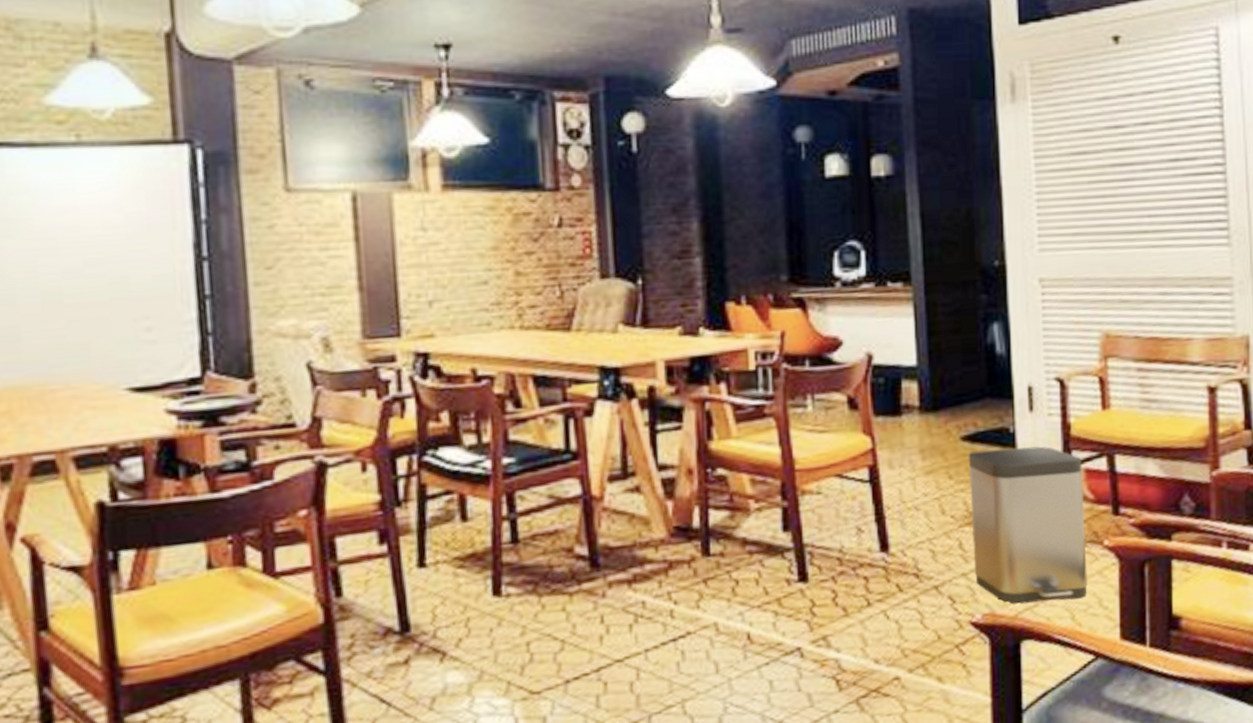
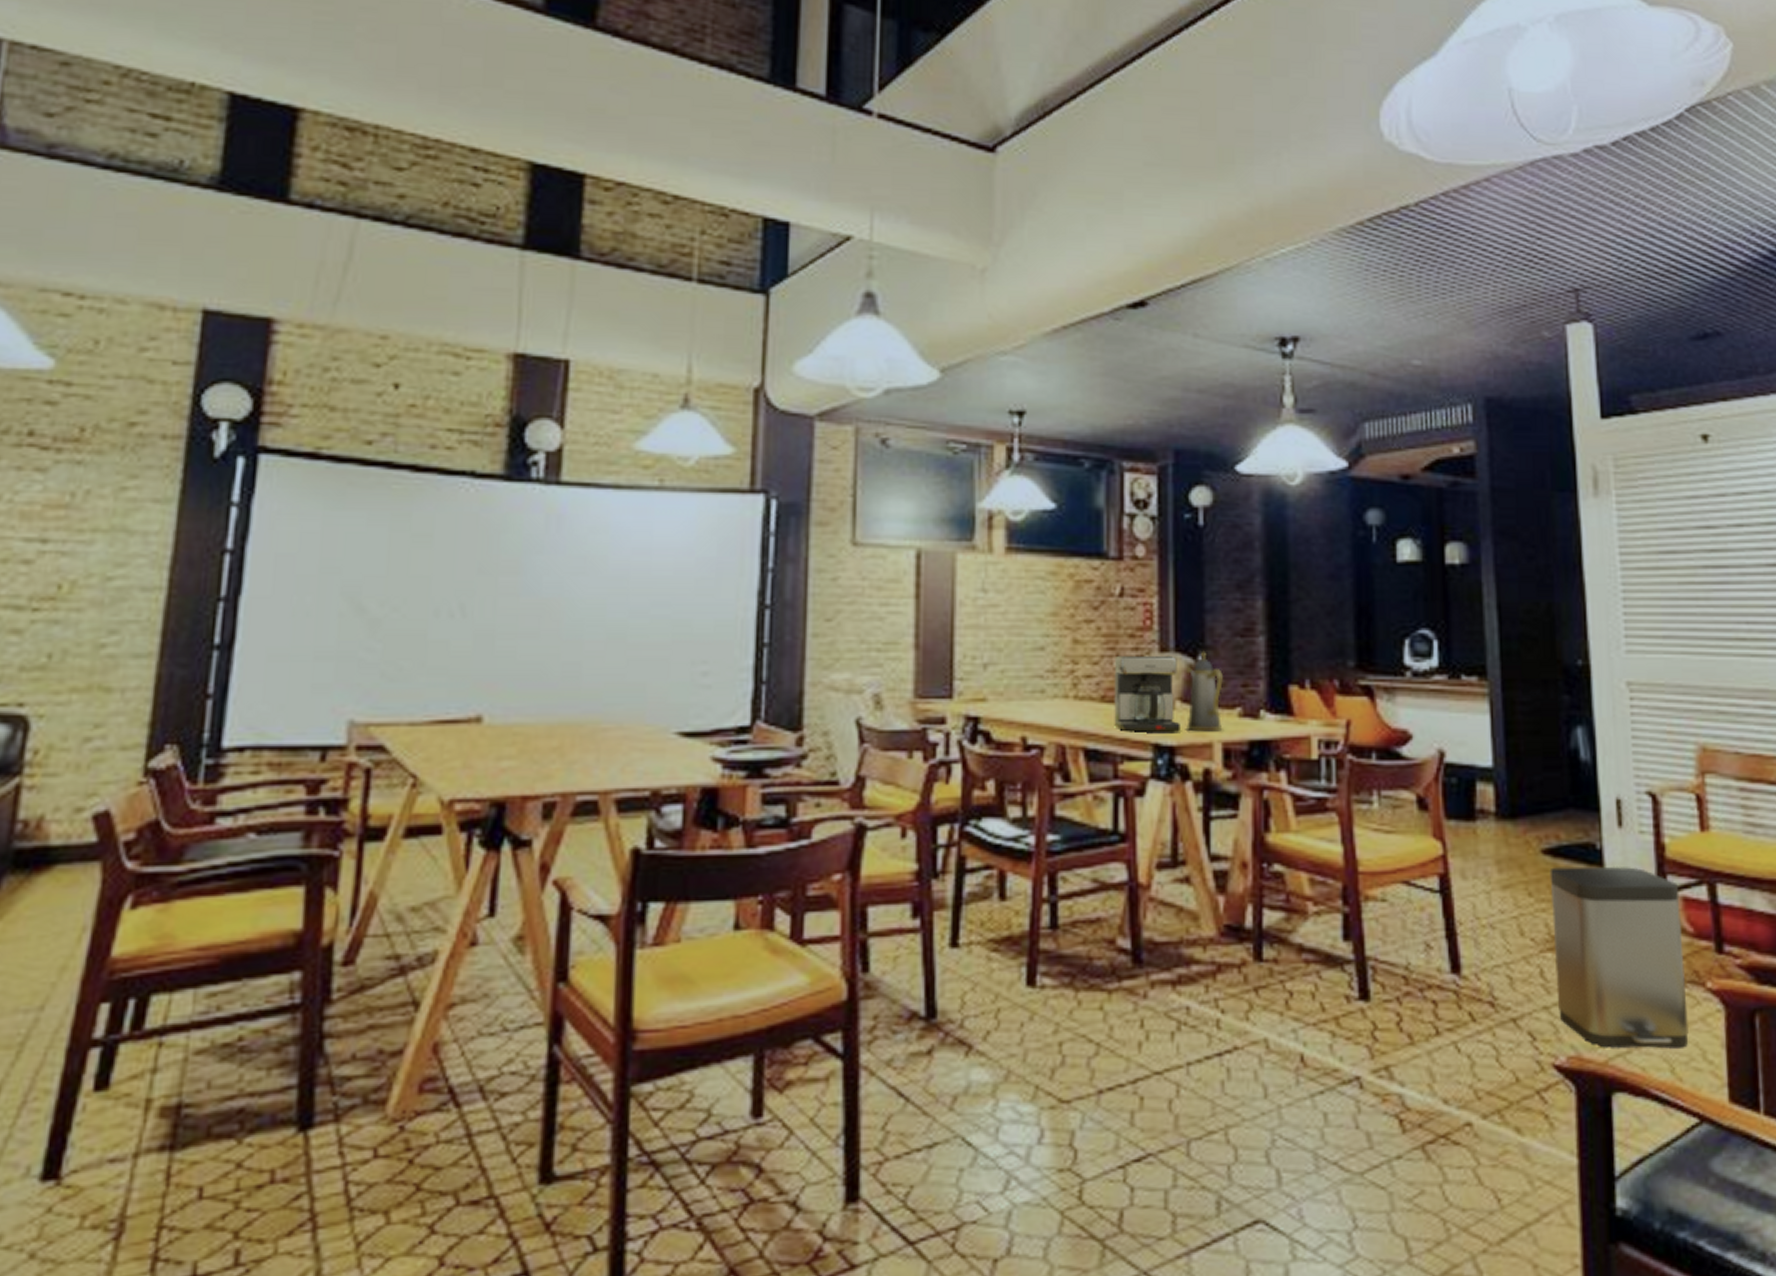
coffee maker: none [557,281,624,358] -> present [1114,655,1180,734]
coffee pot: none [627,276,665,353] -> present [1186,652,1223,732]

